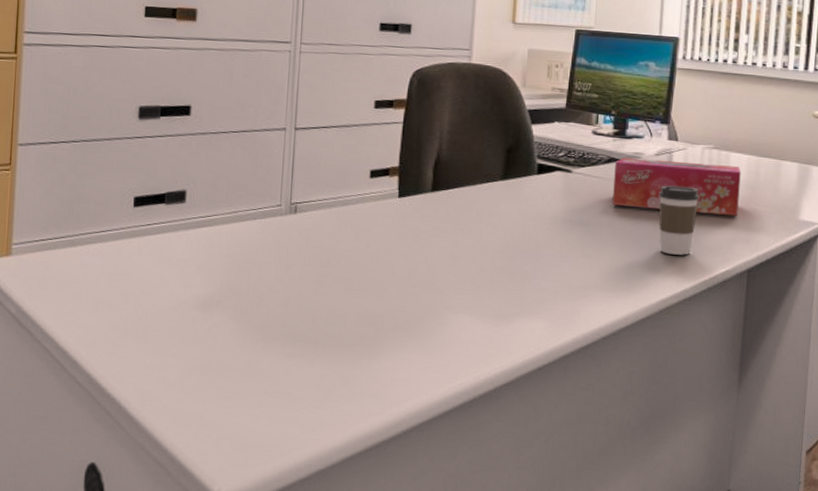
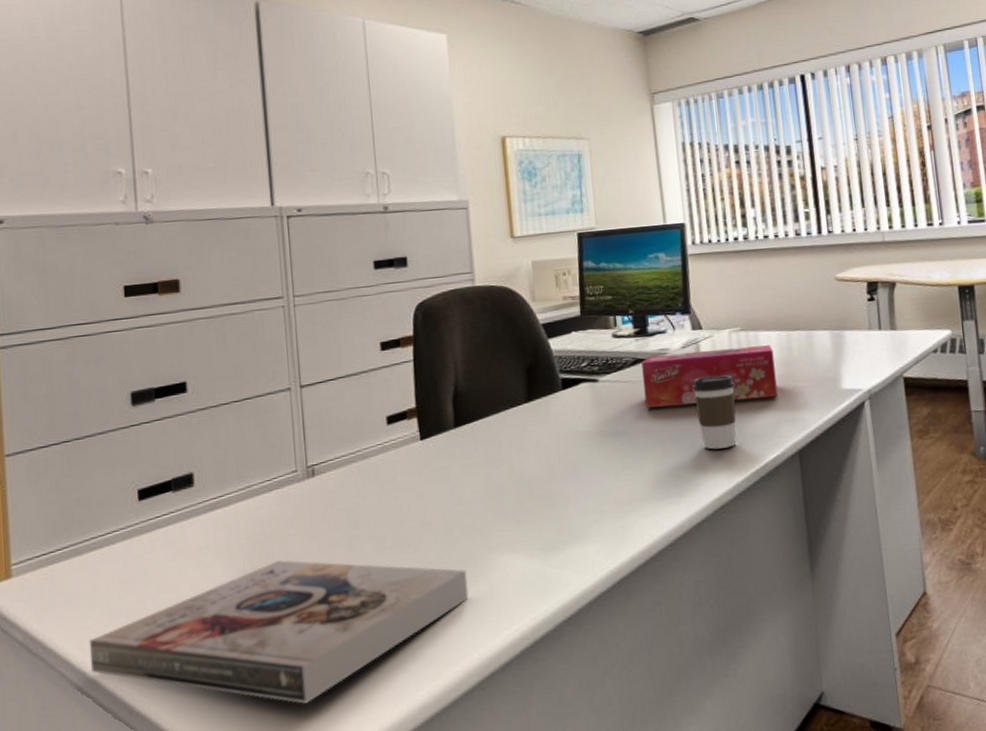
book: none [72,283,422,415] -> present [89,560,469,704]

